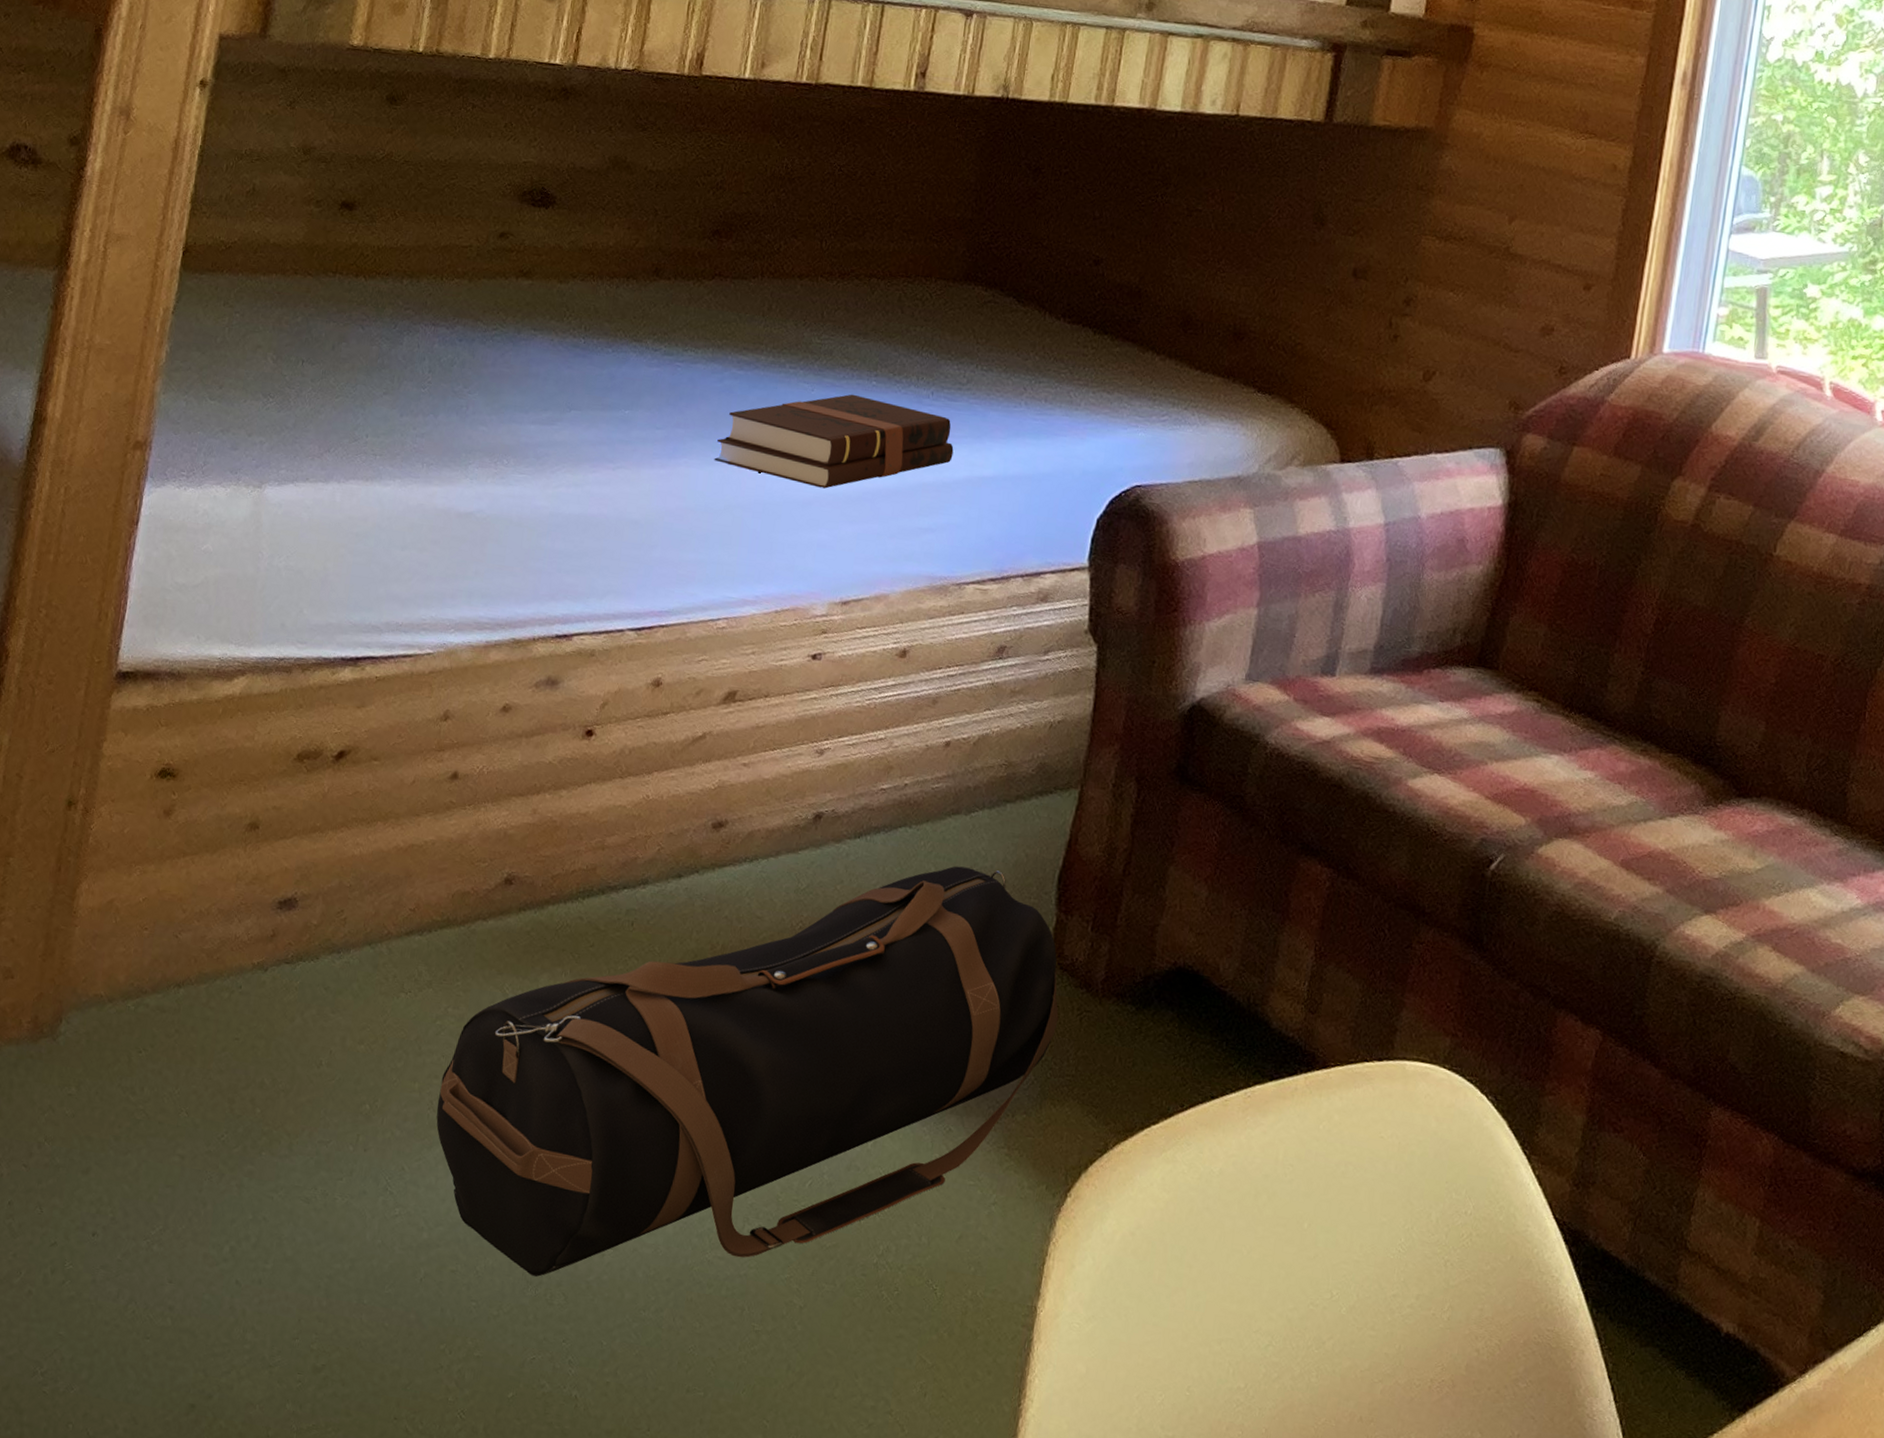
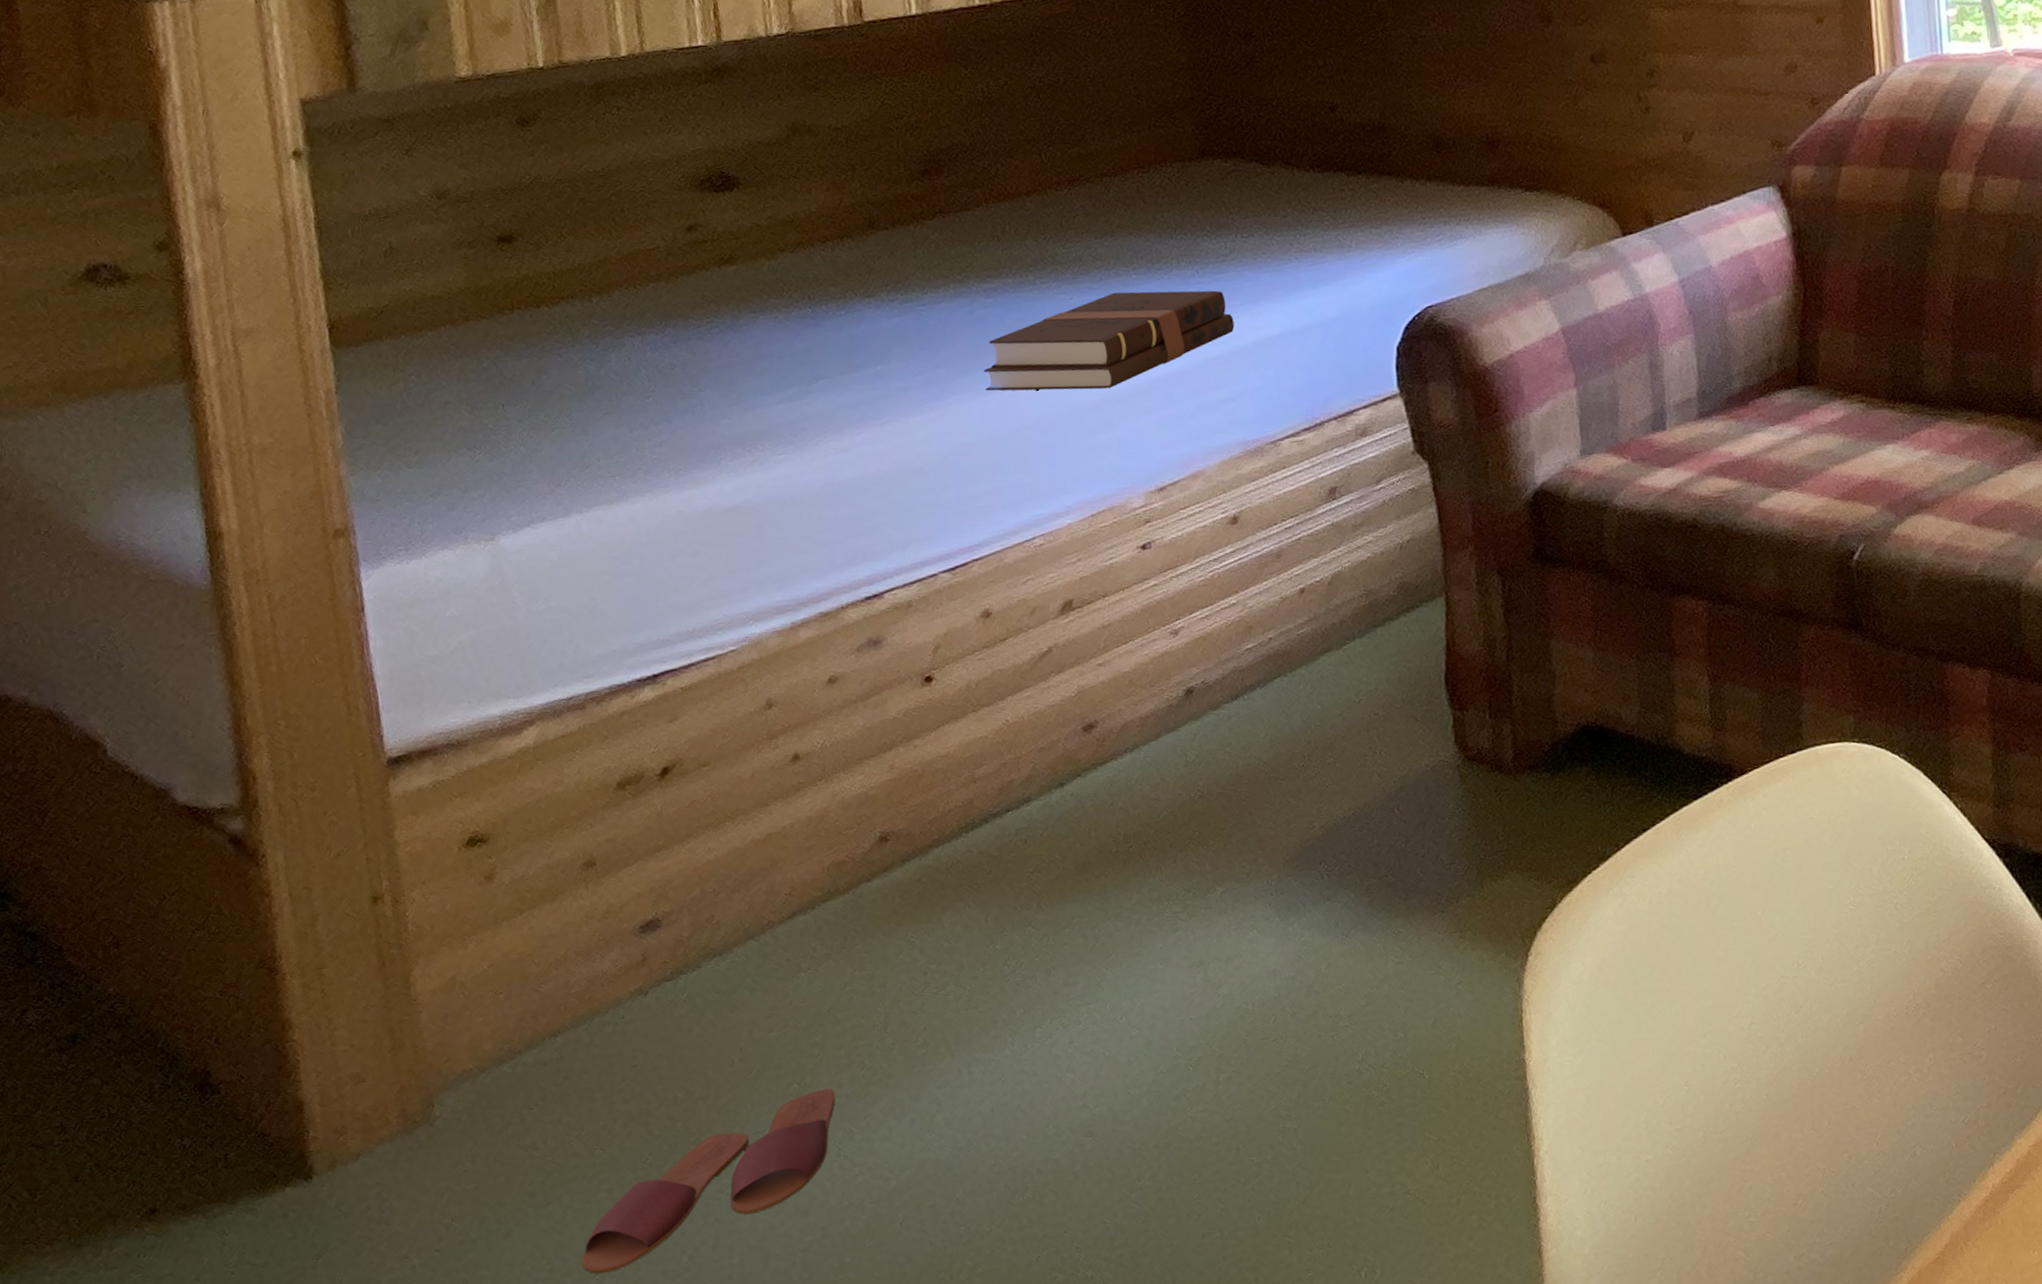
slippers: none [139,1117,400,1240] -> present [581,1088,836,1274]
duffel bag: present [436,866,1059,1277] -> none [867,690,1479,1185]

